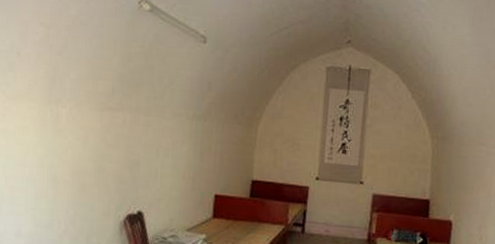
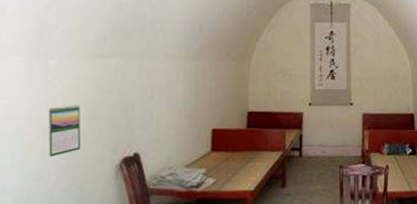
calendar: none [58,156,89,207] -> present [48,105,80,158]

